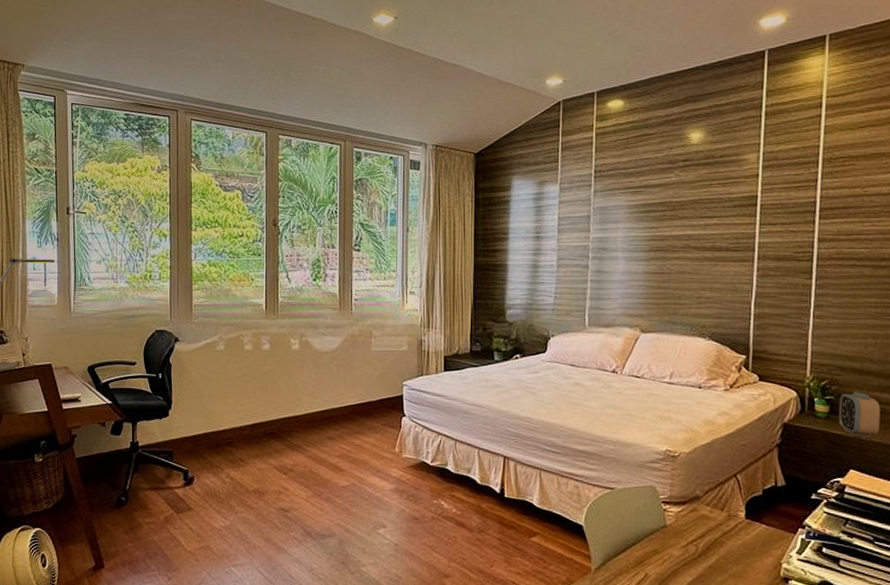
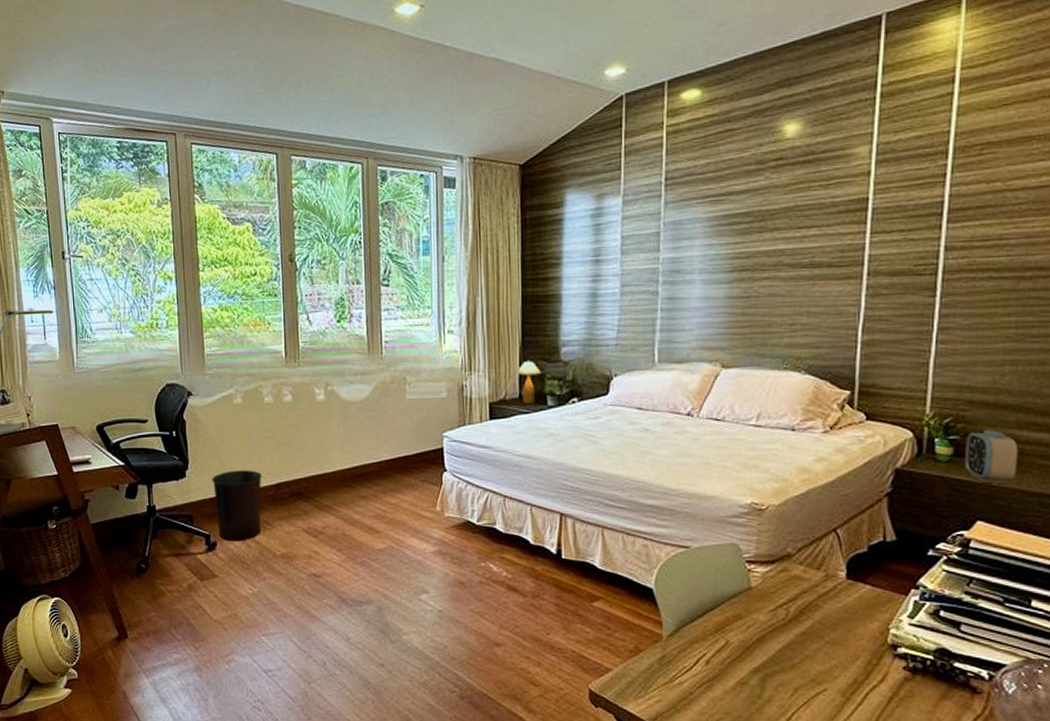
waste bin: none [193,411,239,477] -> present [212,470,262,542]
table lamp: none [468,318,490,358] -> present [516,358,541,404]

